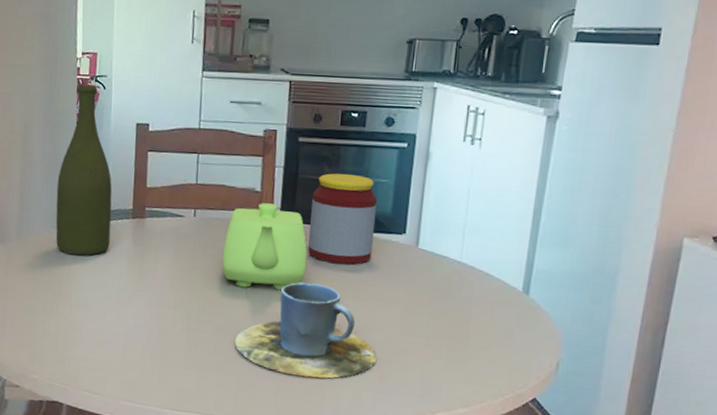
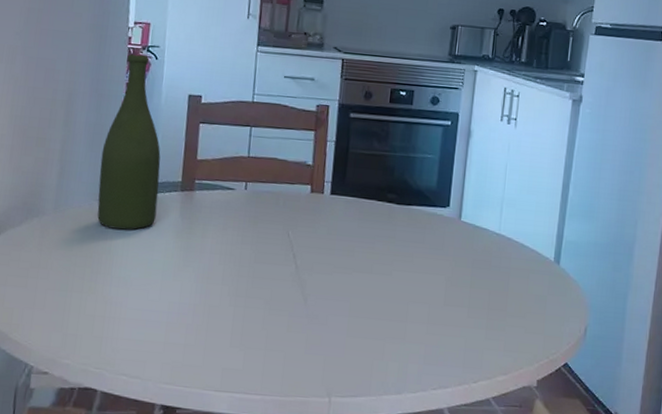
teapot: present [222,203,307,290] -> none [272,176,357,263]
cup: present [234,282,377,379] -> none [283,255,423,352]
jar: present [308,173,378,265] -> none [357,148,424,237]

